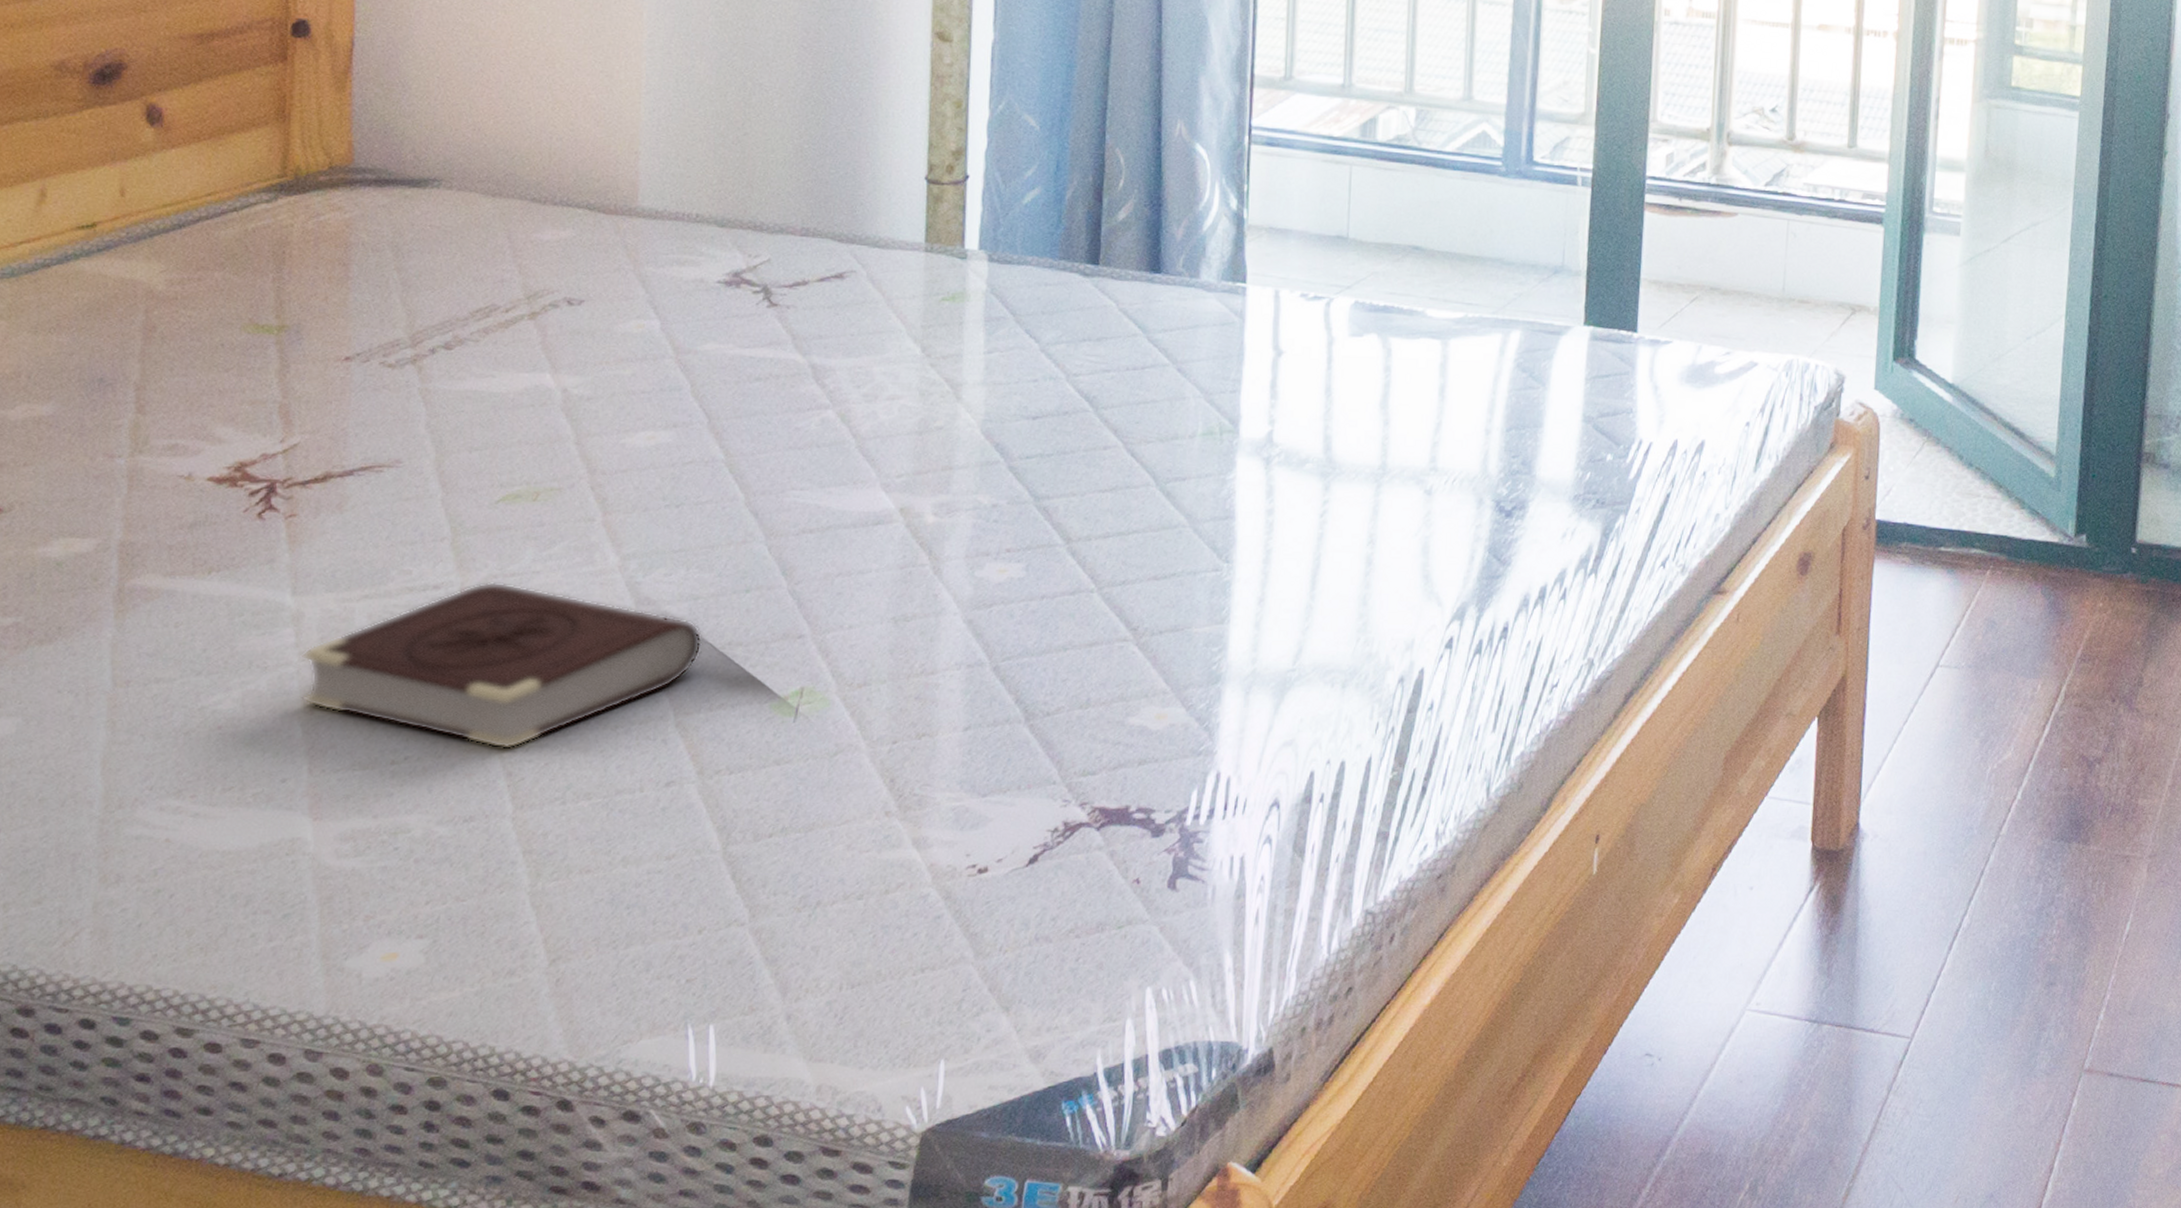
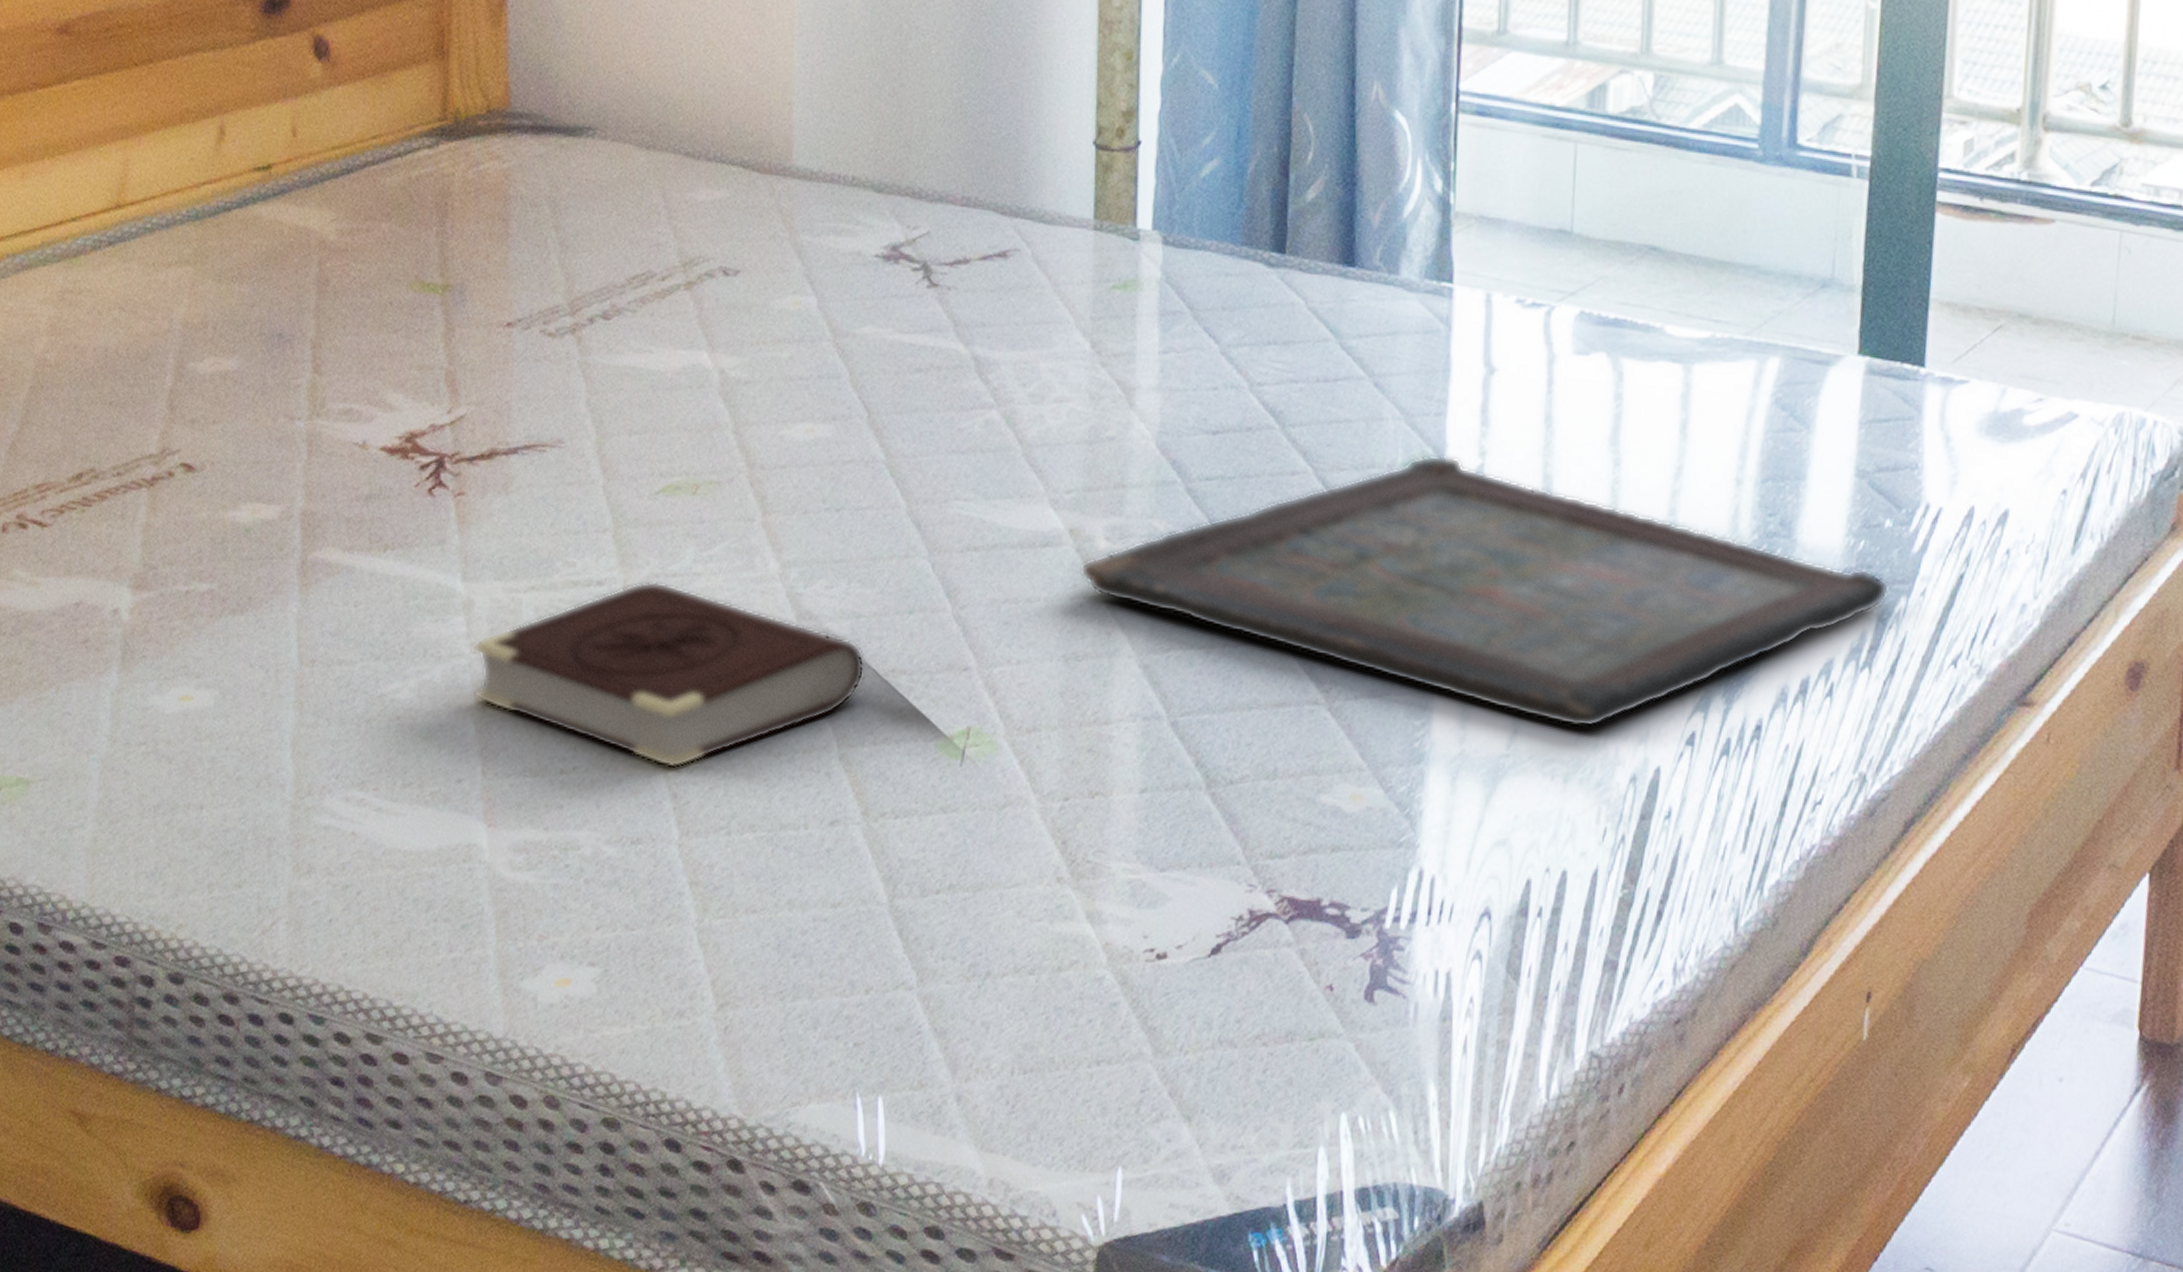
serving tray: none [910,425,1611,642] -> present [1080,454,1890,728]

